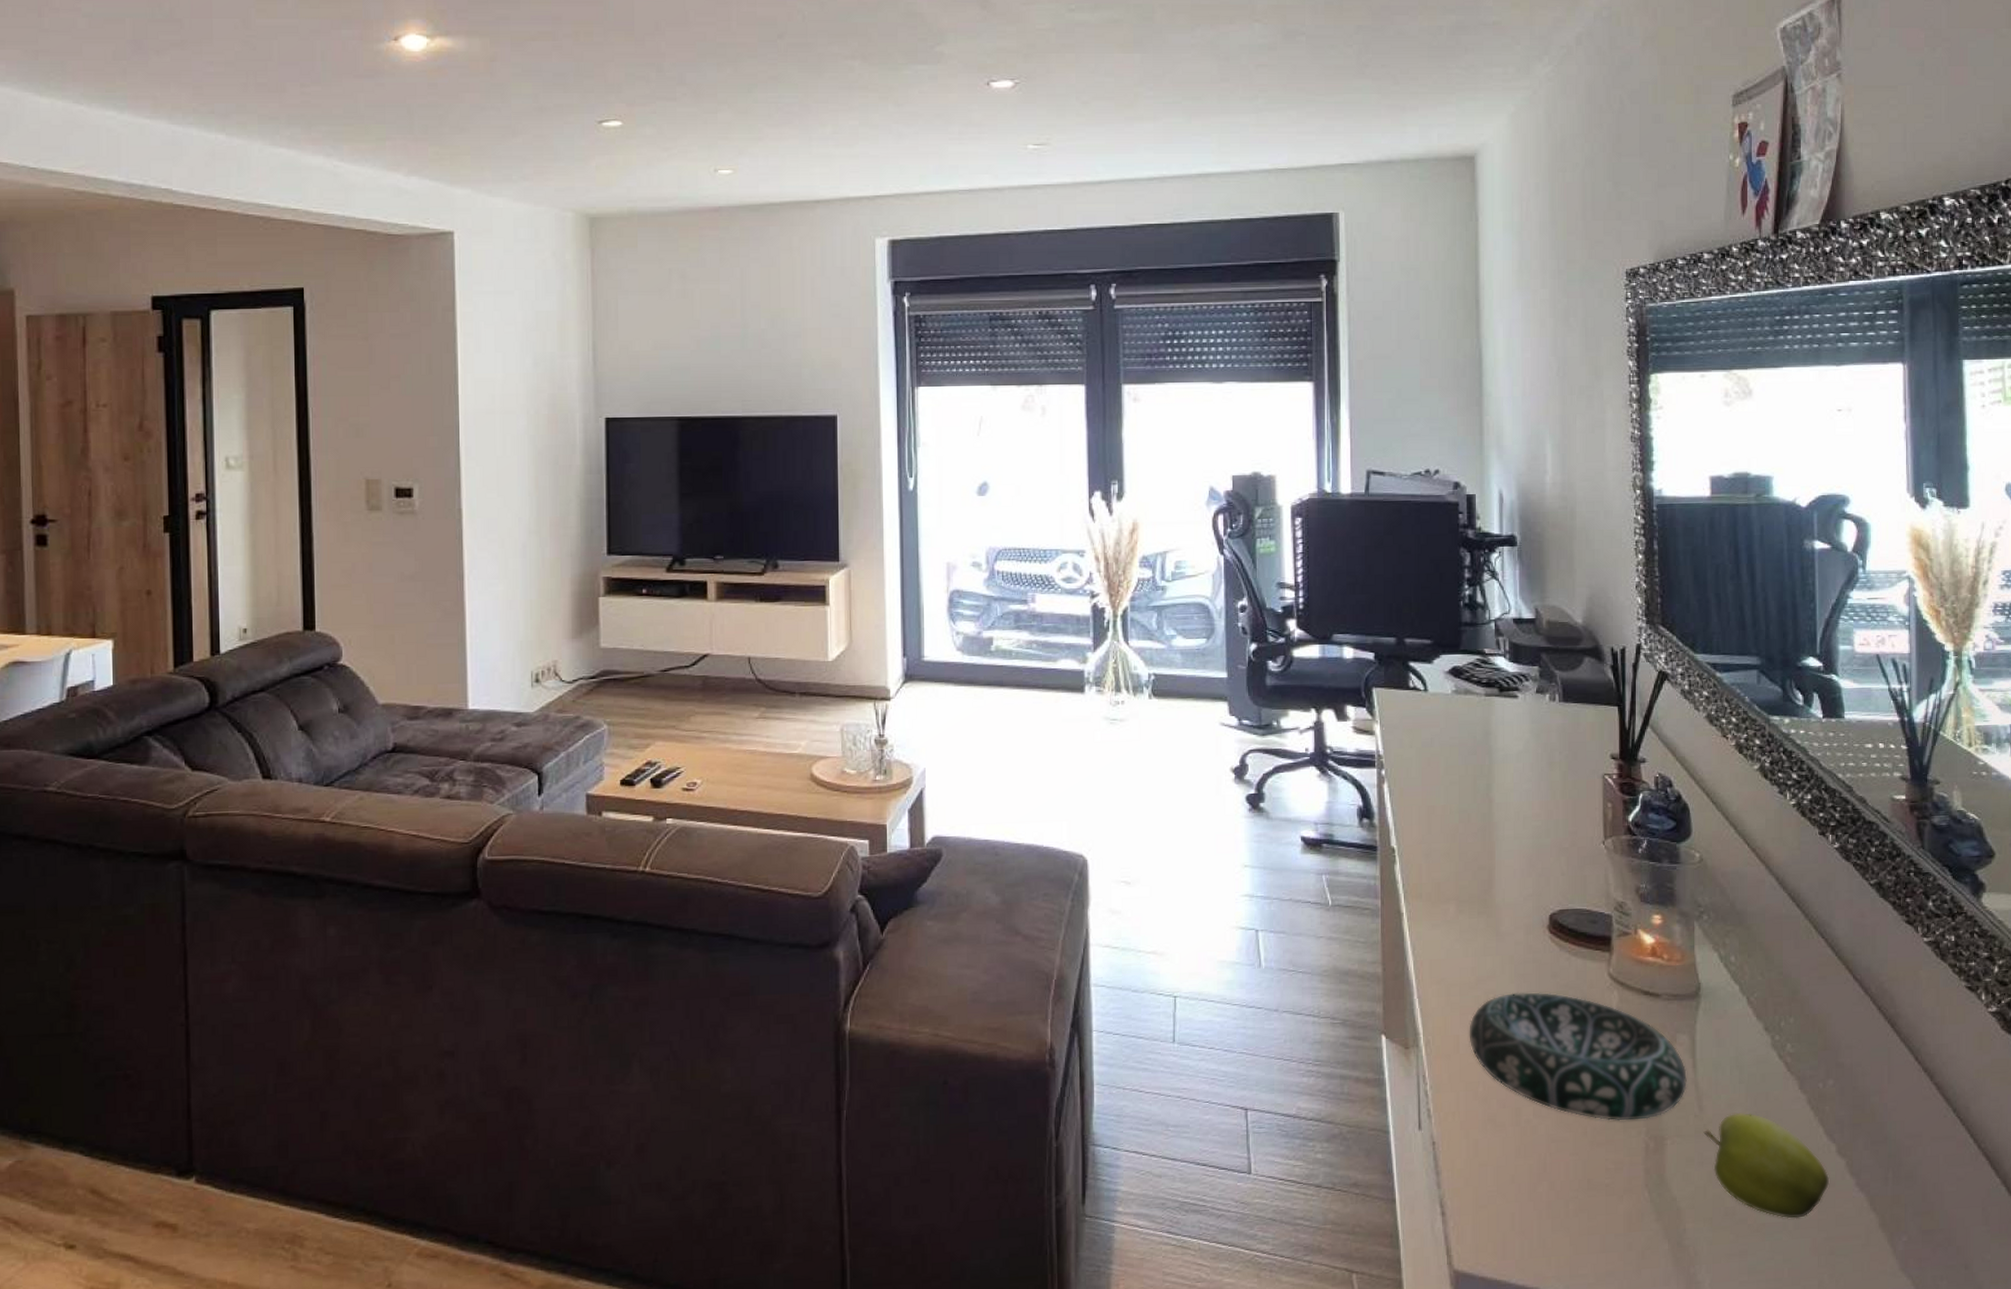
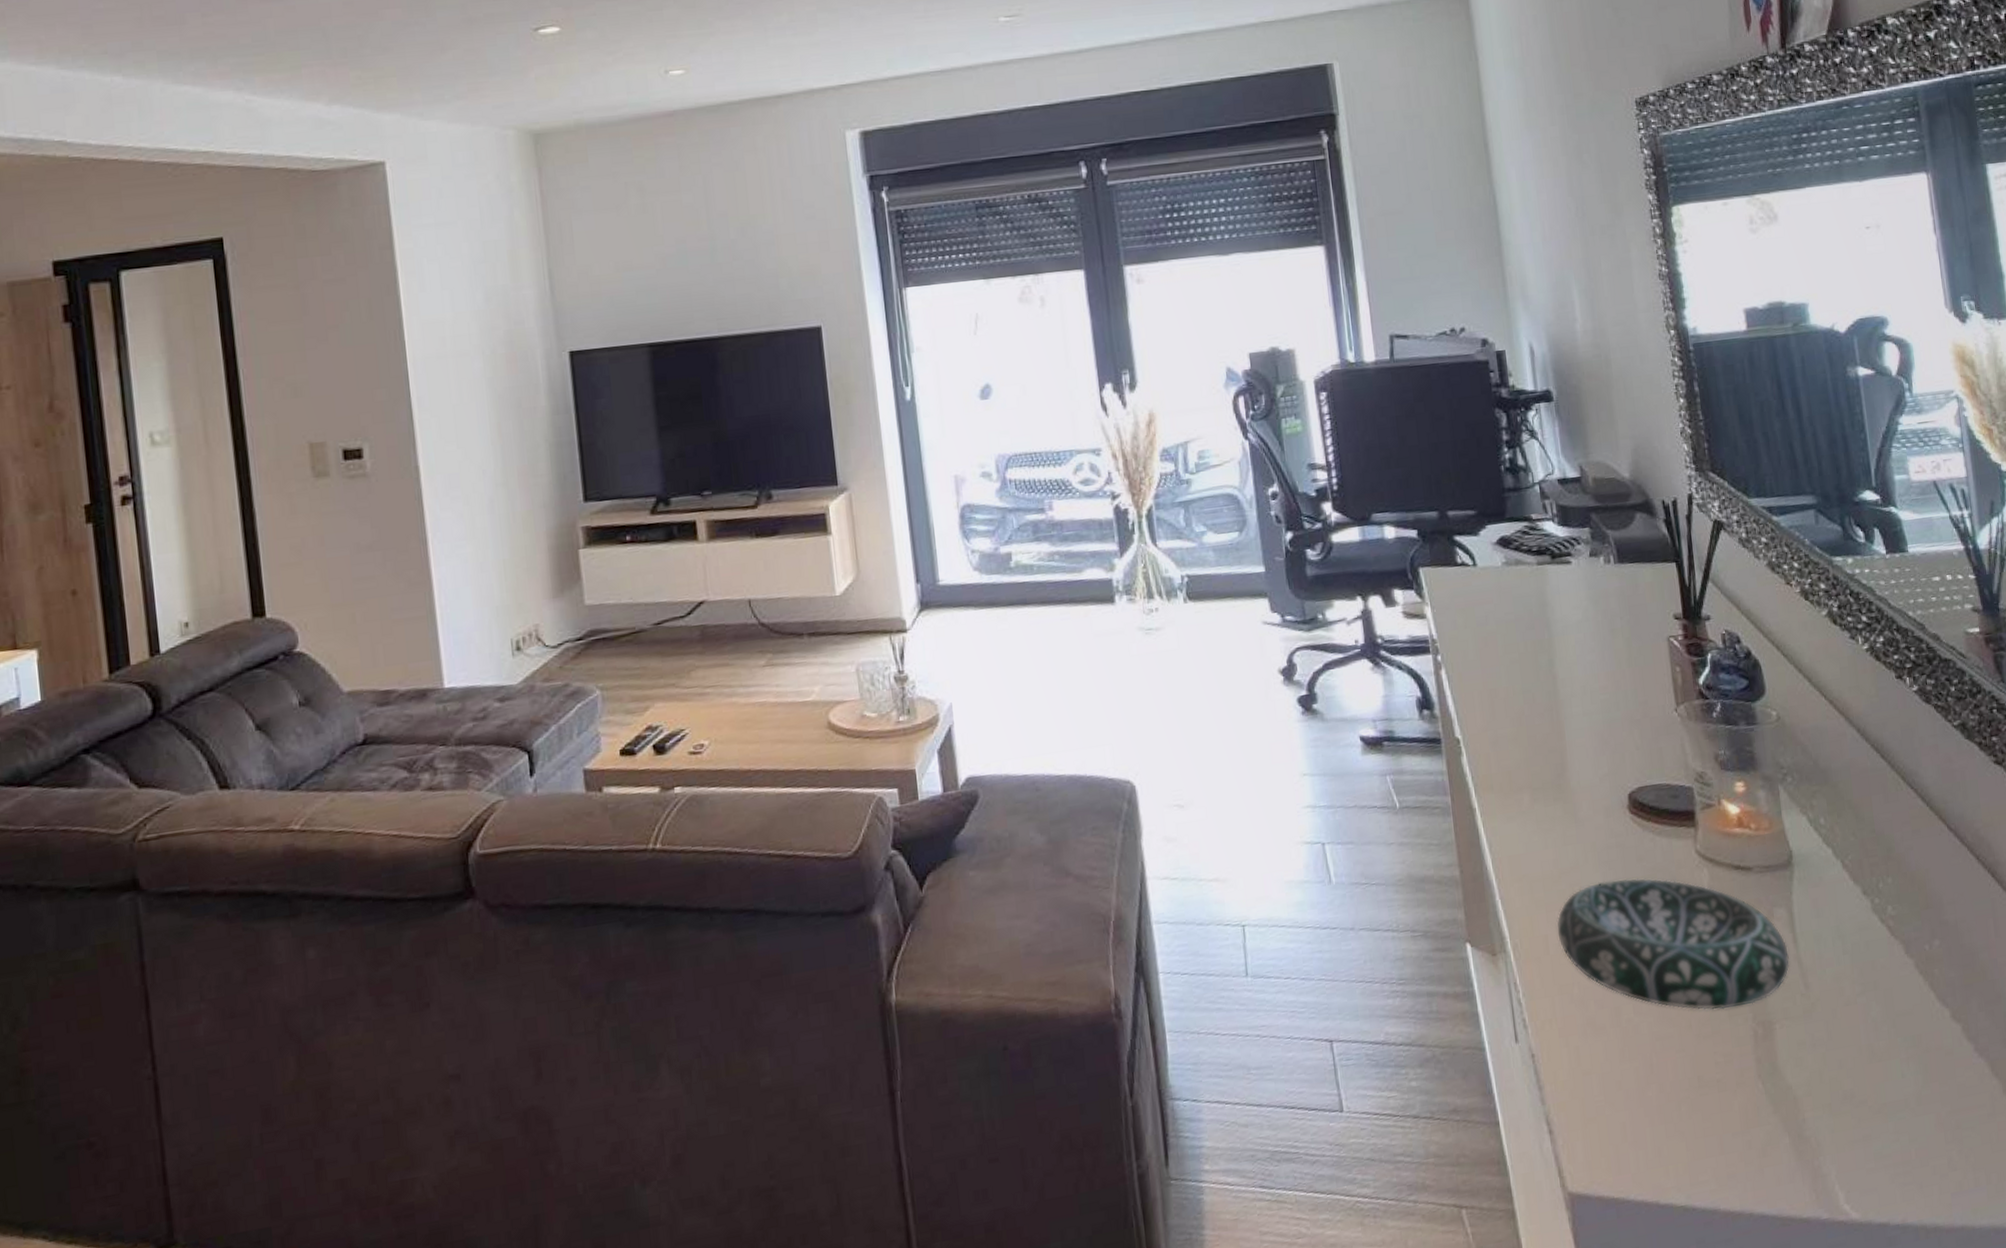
apple: present [1703,1113,1830,1219] -> none [1812,985,1948,1095]

